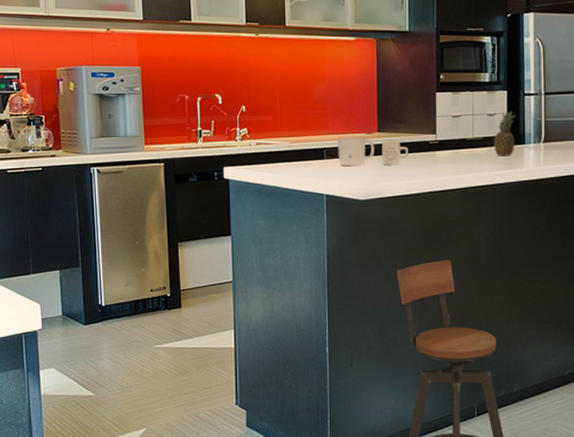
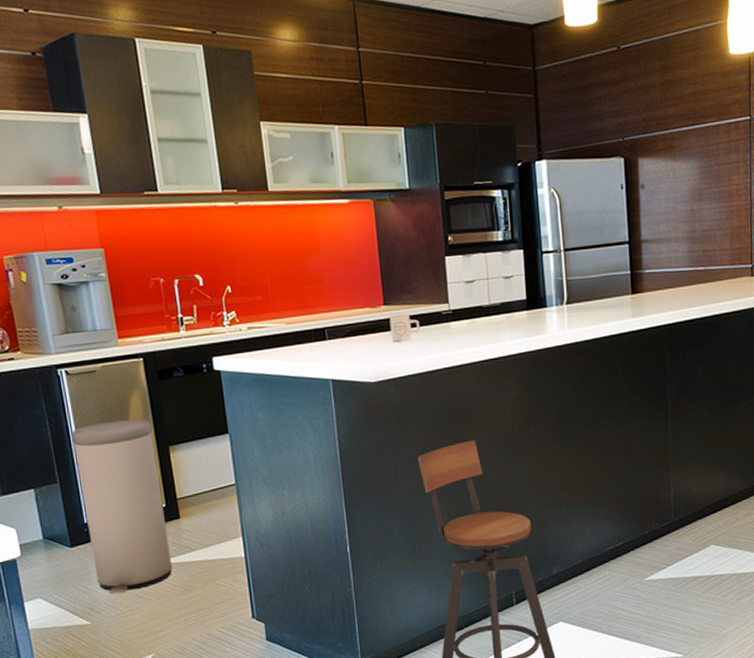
pedal bin: none [96,216,171,371] -> present [71,419,173,594]
mug: present [338,137,375,167] -> none [339,311,382,347]
fruit: present [494,110,516,156] -> none [512,271,536,323]

